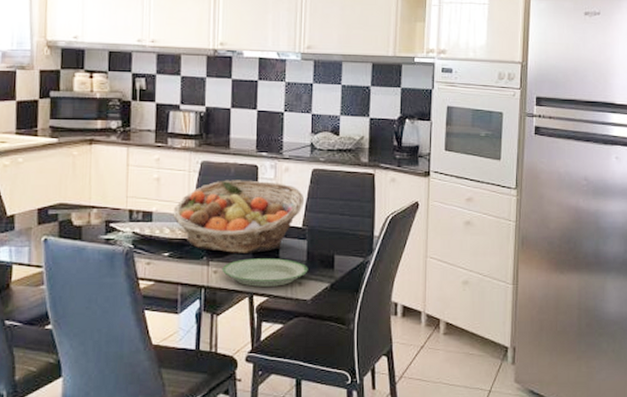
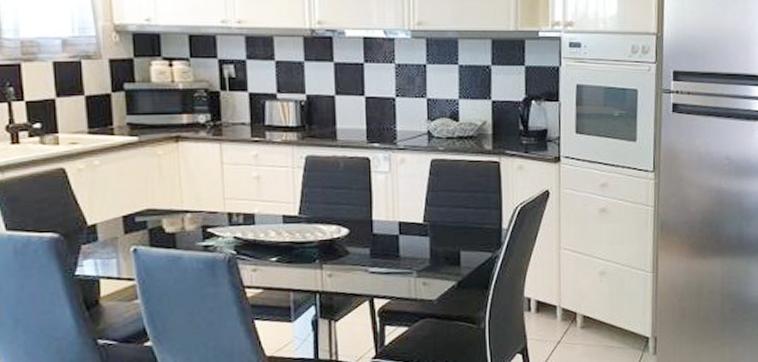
fruit basket: present [173,180,305,253] -> none [278,174,424,255]
plate: present [221,258,308,287] -> none [337,257,433,289]

